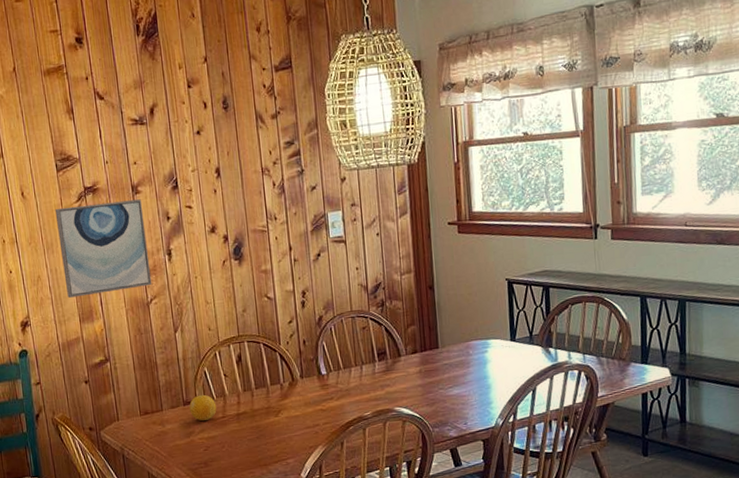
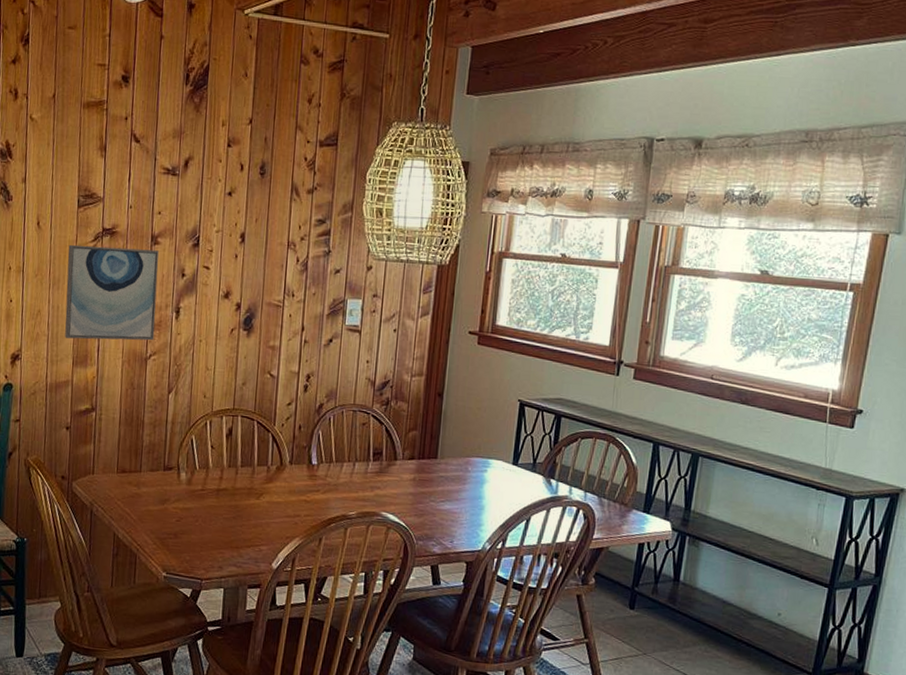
fruit: present [189,394,217,422] -> none [169,462,198,491]

